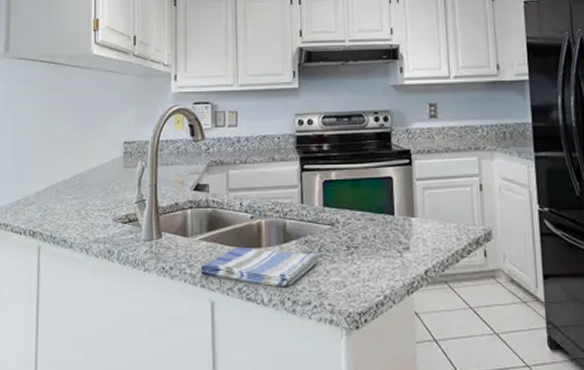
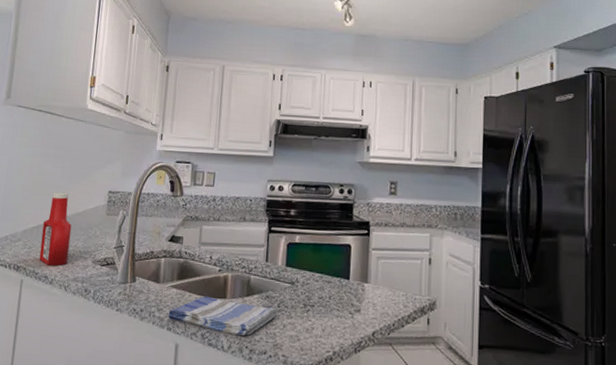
ketchup bottle: none [55,147,88,228] -> present [39,192,72,266]

